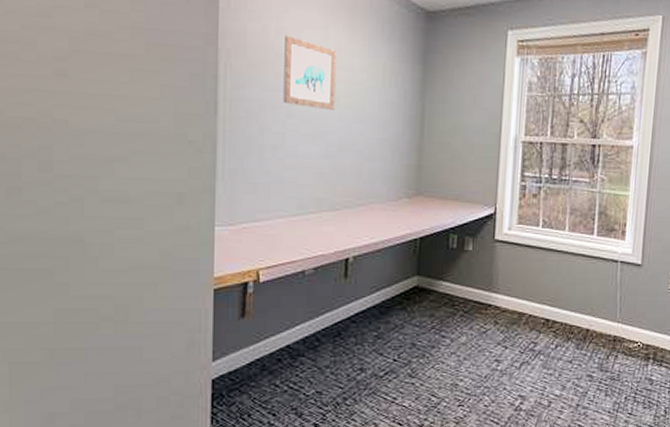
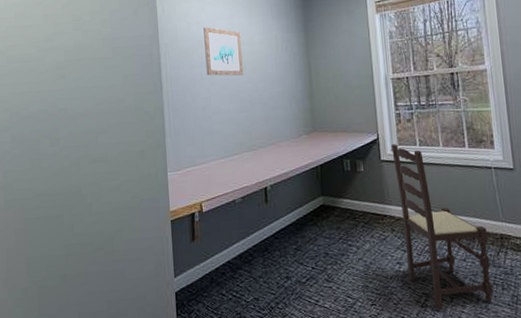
dining chair: none [505,222,601,414] -> present [391,144,493,310]

